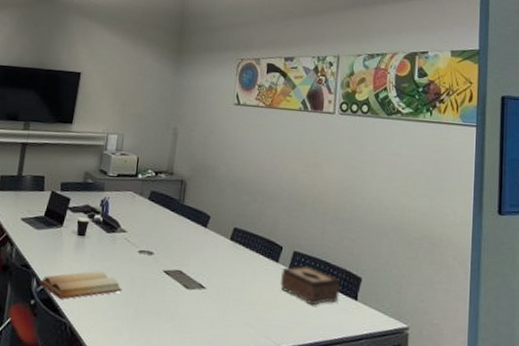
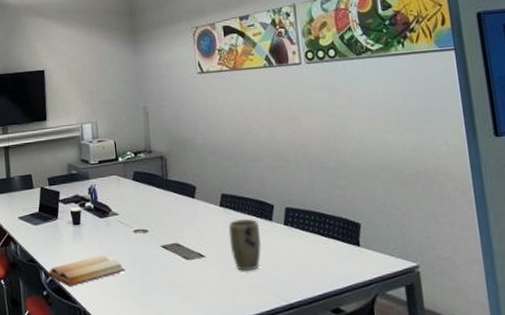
plant pot: none [232,256,265,309] -> present [228,218,262,271]
tissue box: present [280,265,340,306] -> none [277,219,340,258]

